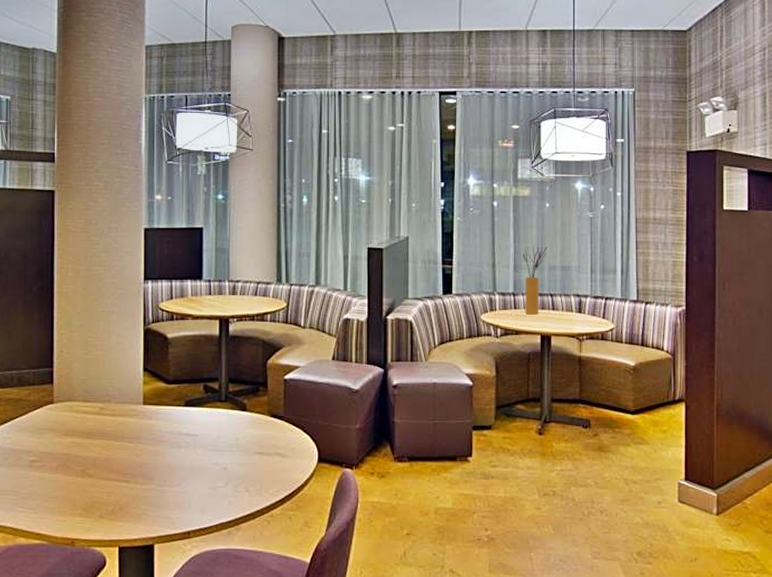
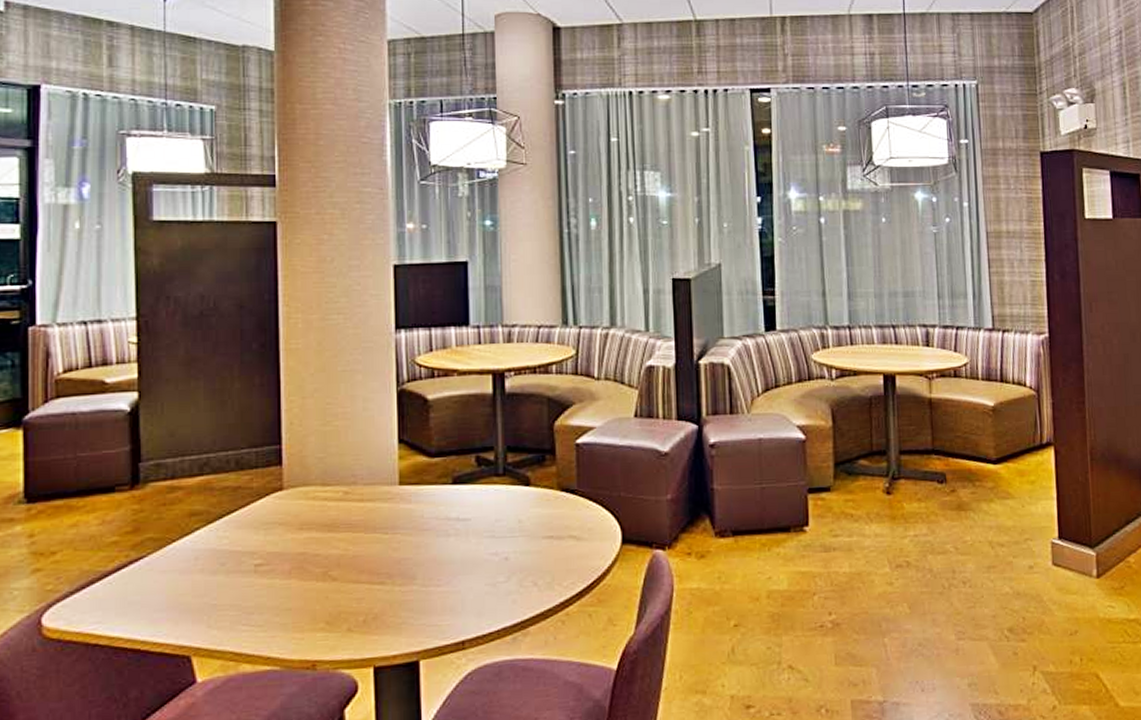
vase: present [523,246,547,315] -> none [858,269,886,351]

